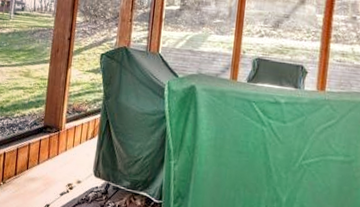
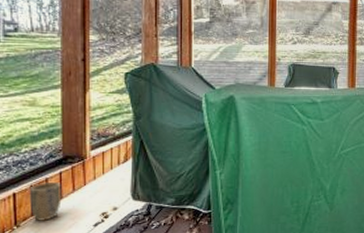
plant pot: none [14,146,40,183] -> present [29,181,62,222]

